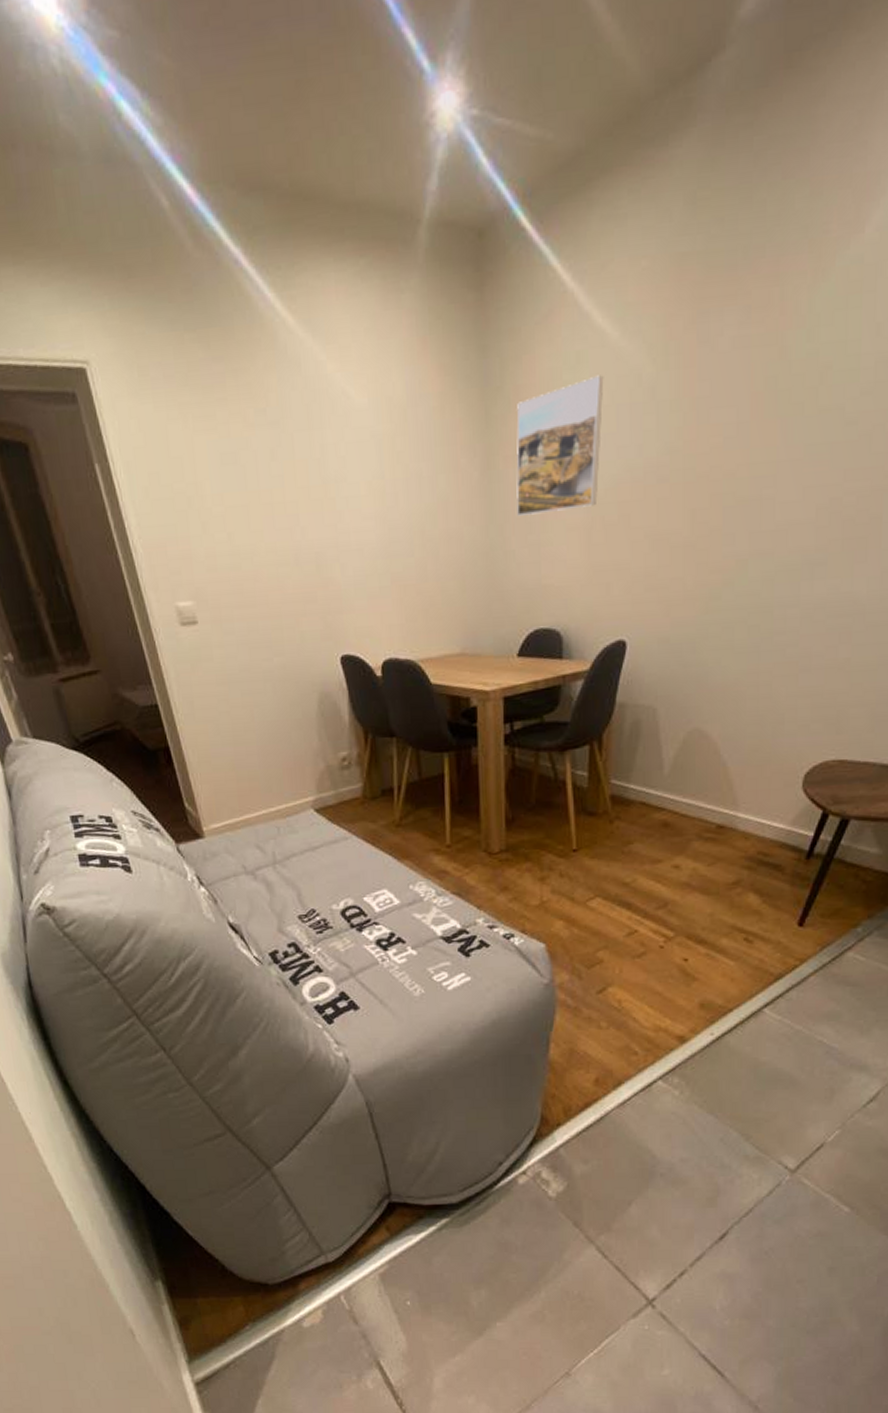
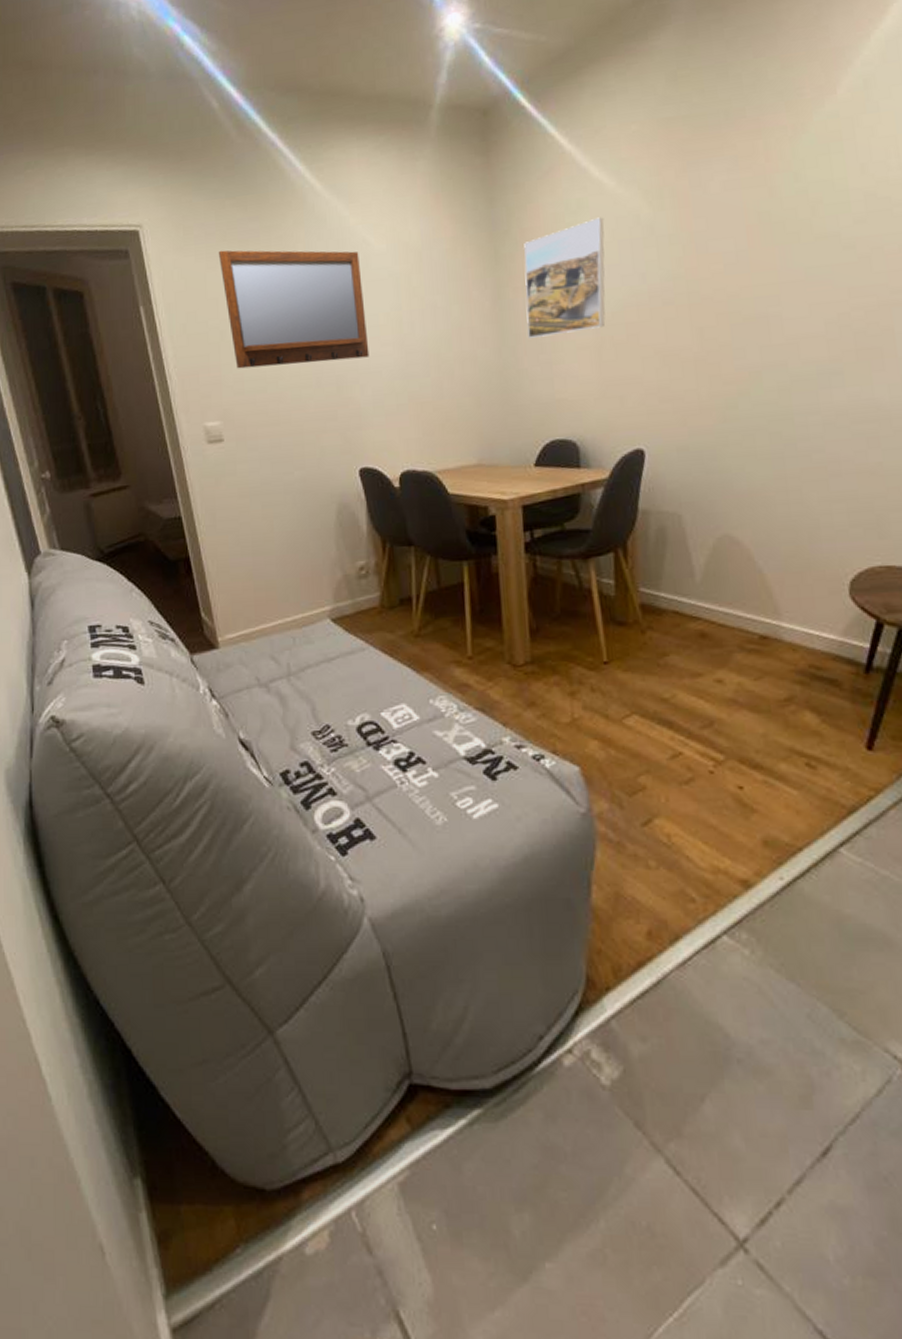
home mirror: none [179,397,350,542] -> present [218,250,370,369]

